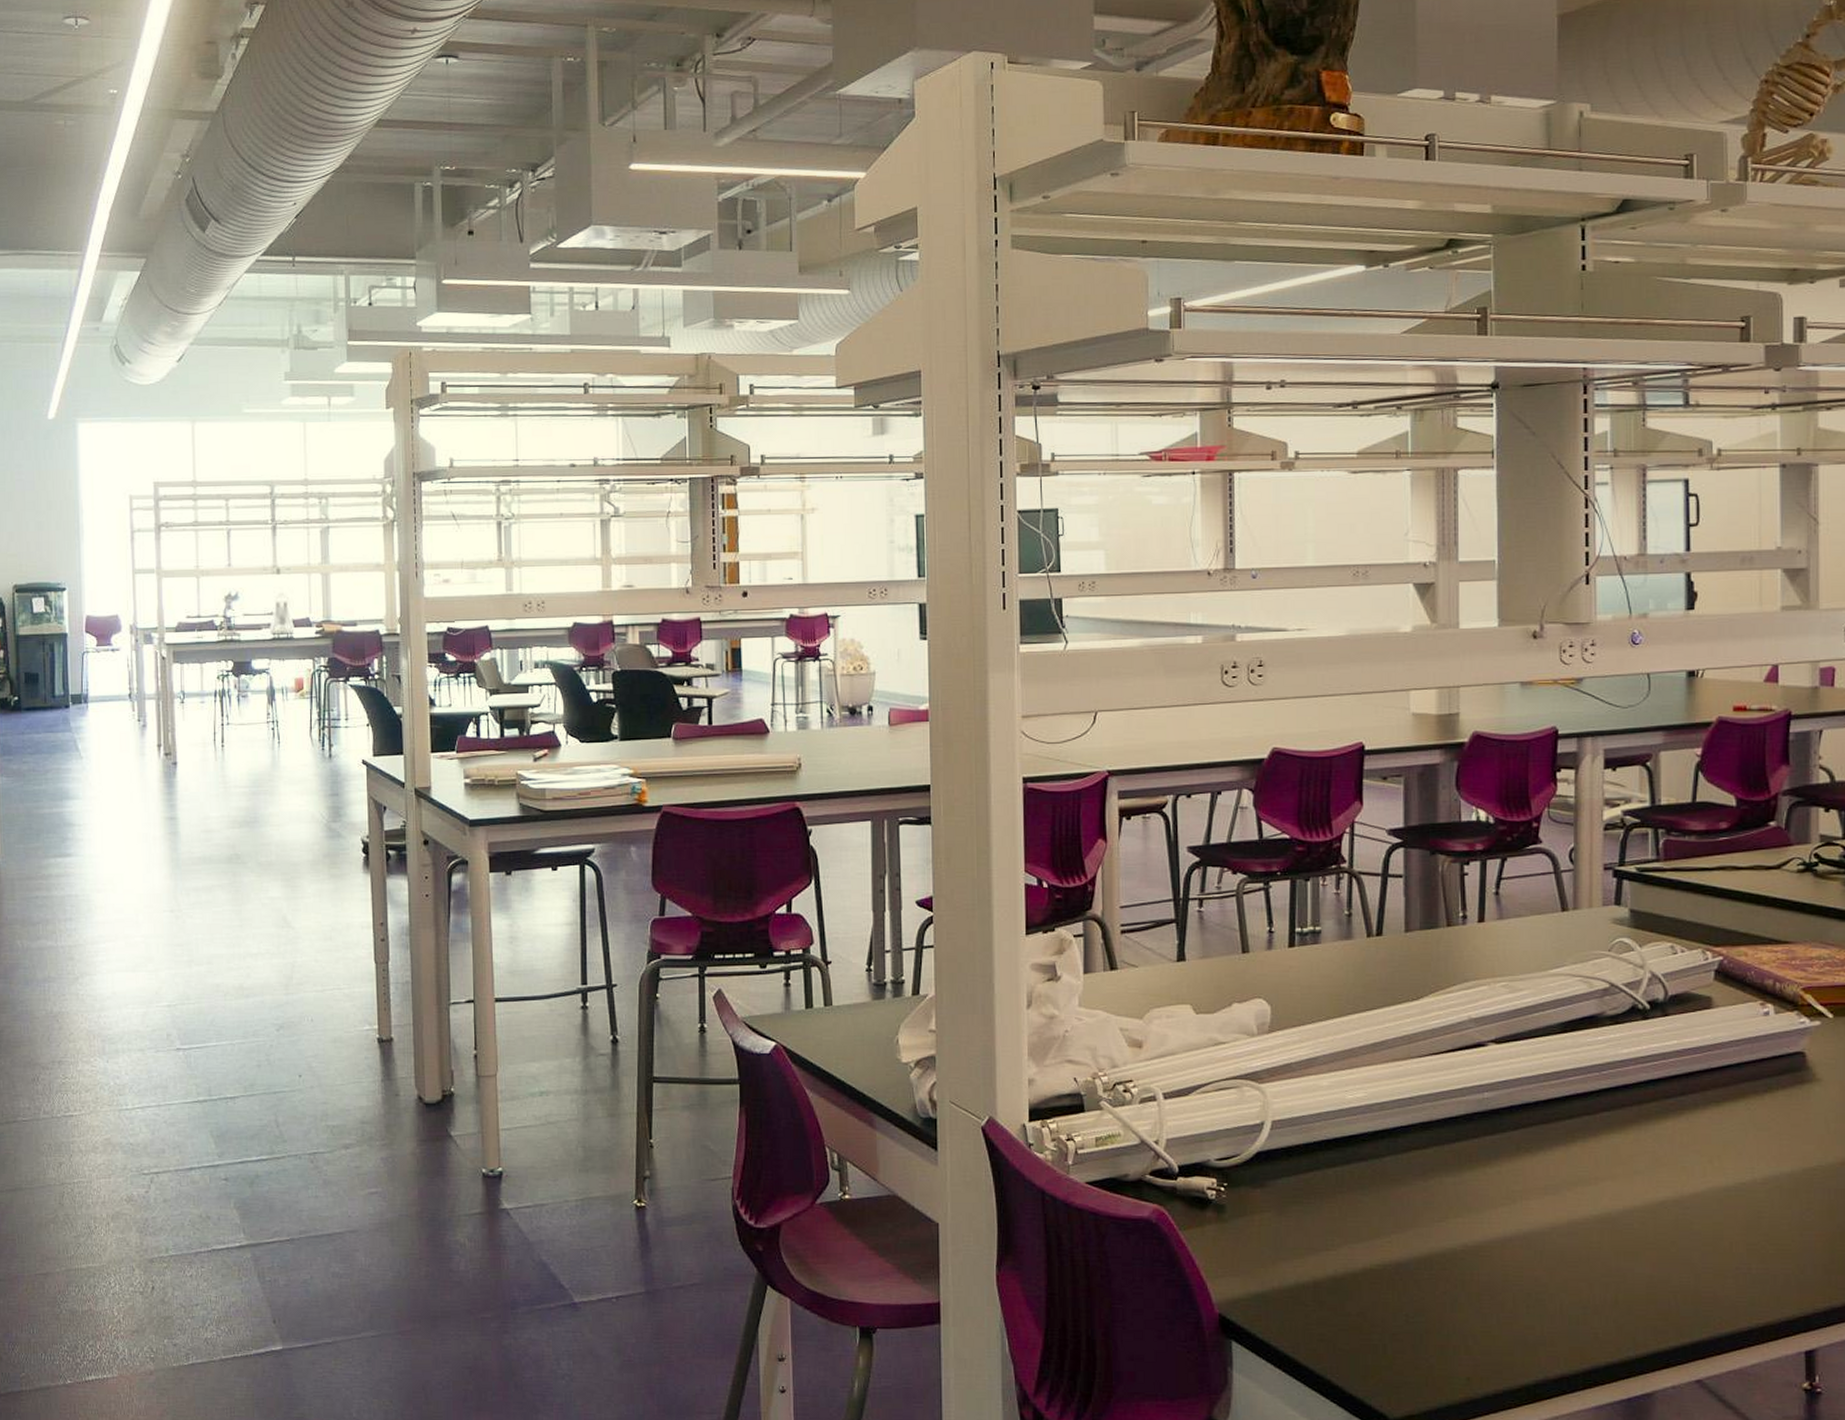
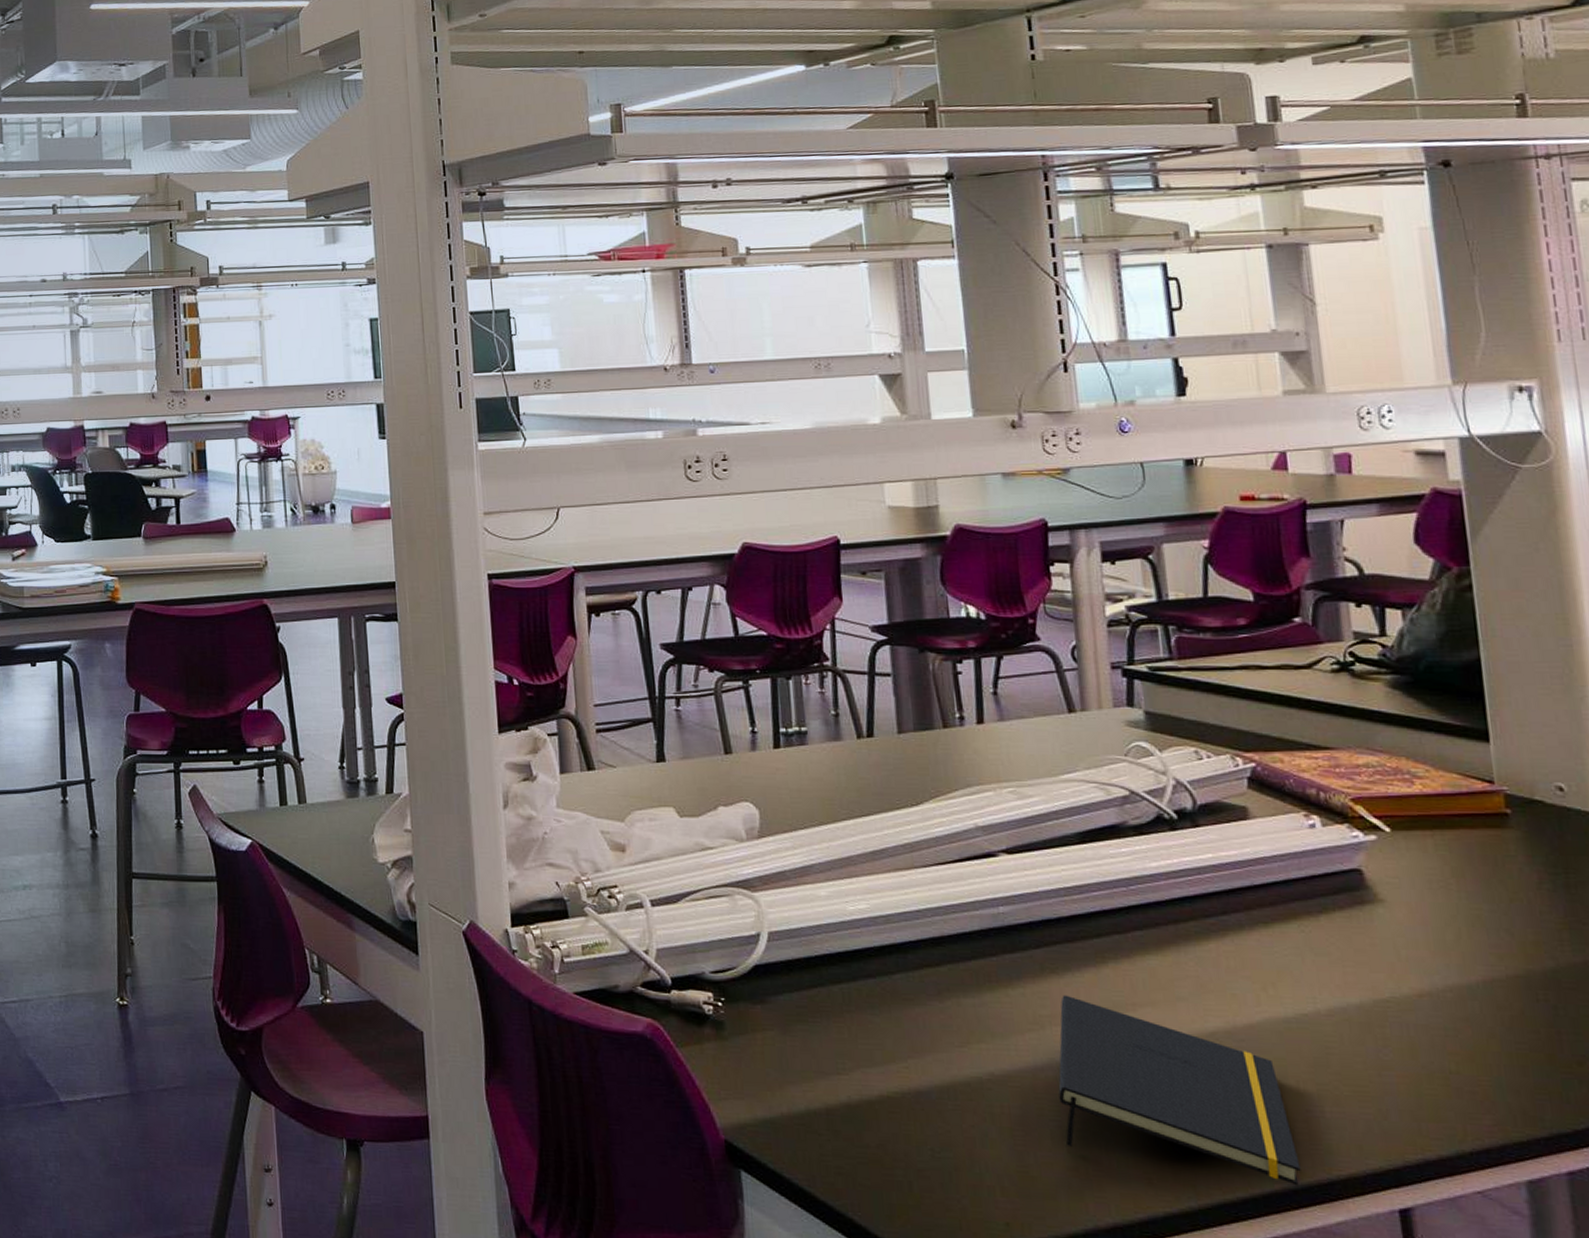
notepad: none [1523,1171,1726,1334] -> present [1058,995,1301,1186]

